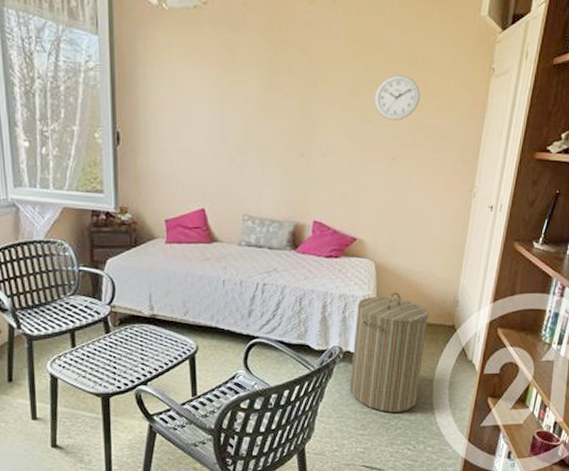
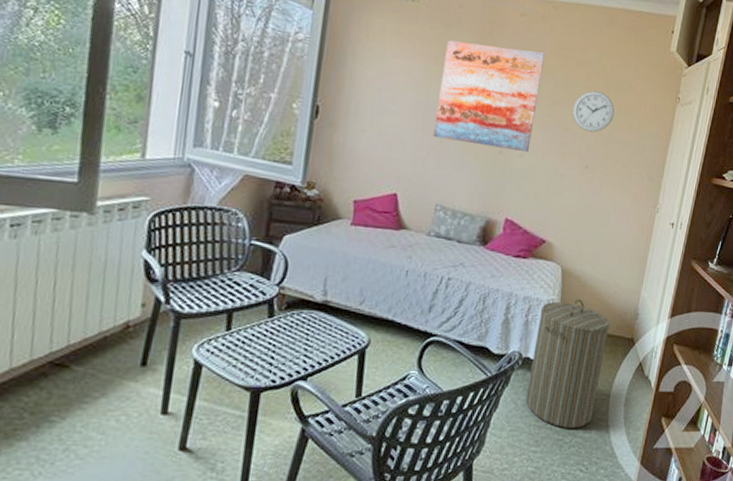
wall art: none [232,41,339,152] -> present [433,40,545,153]

